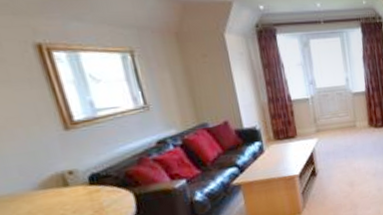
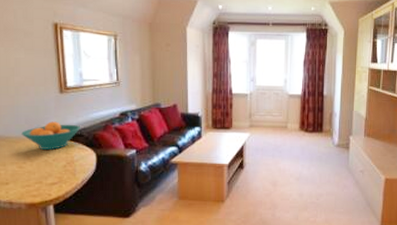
fruit bowl: none [16,164,106,203] -> present [21,121,81,150]

